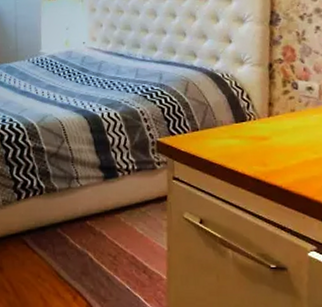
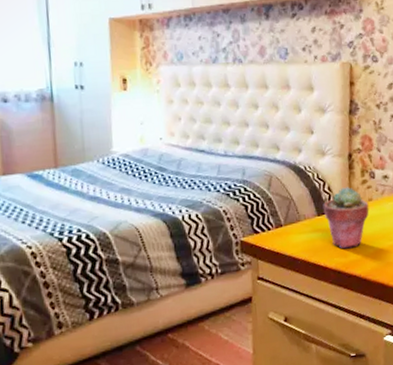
potted succulent: none [241,96,292,158] -> present [322,187,369,249]

